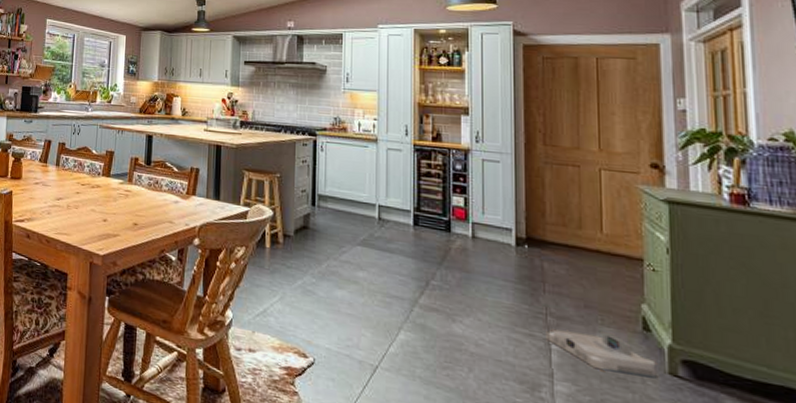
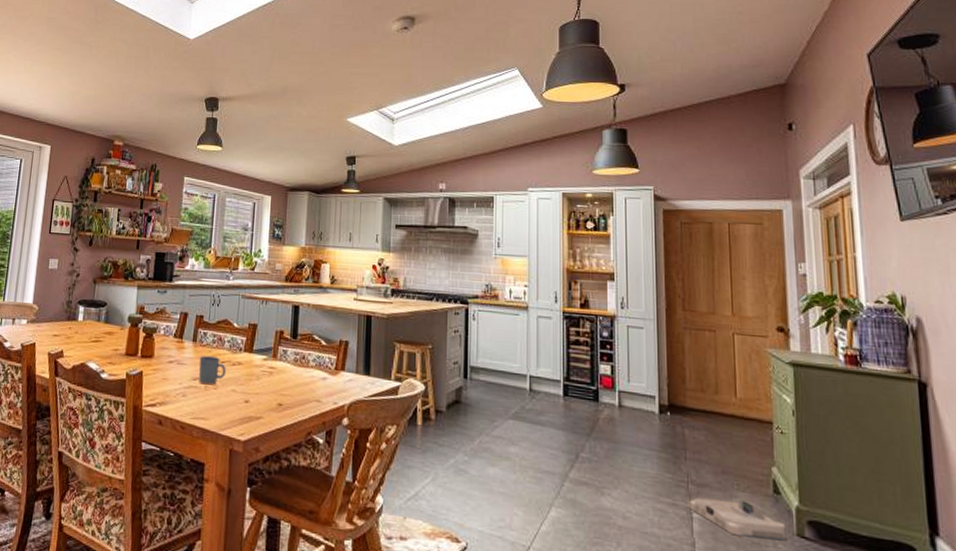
mug: none [61,178,86,205] -> present [199,356,226,385]

